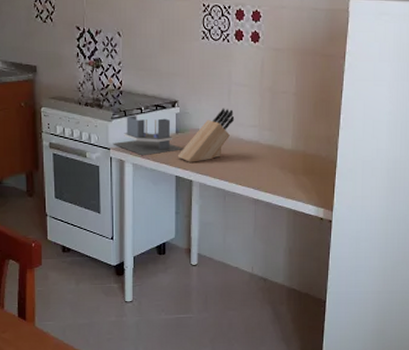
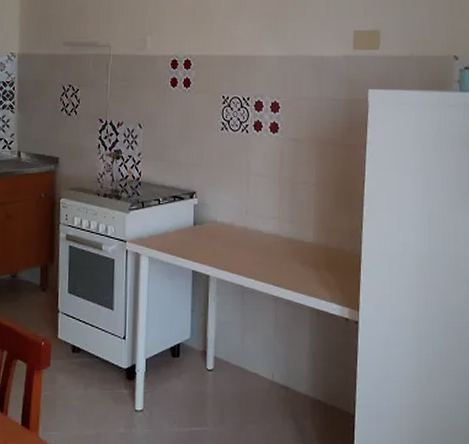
utensil holder: present [113,116,183,156] -> none [129,207,201,249]
knife block: present [177,108,235,162] -> none [194,199,254,256]

